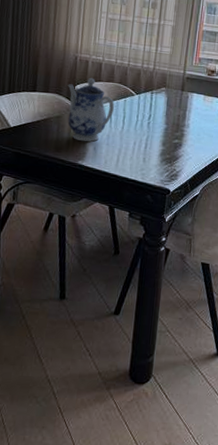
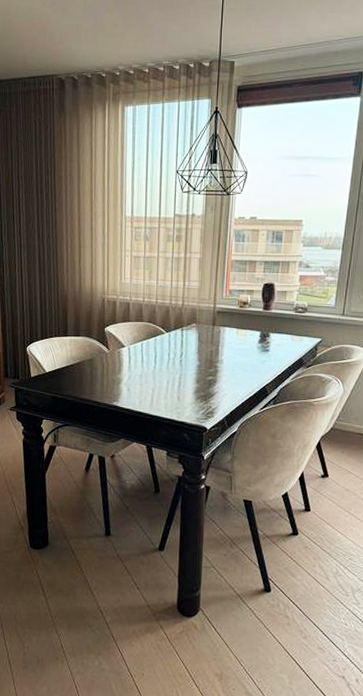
teapot: present [67,78,115,142] -> none [97,319,146,383]

